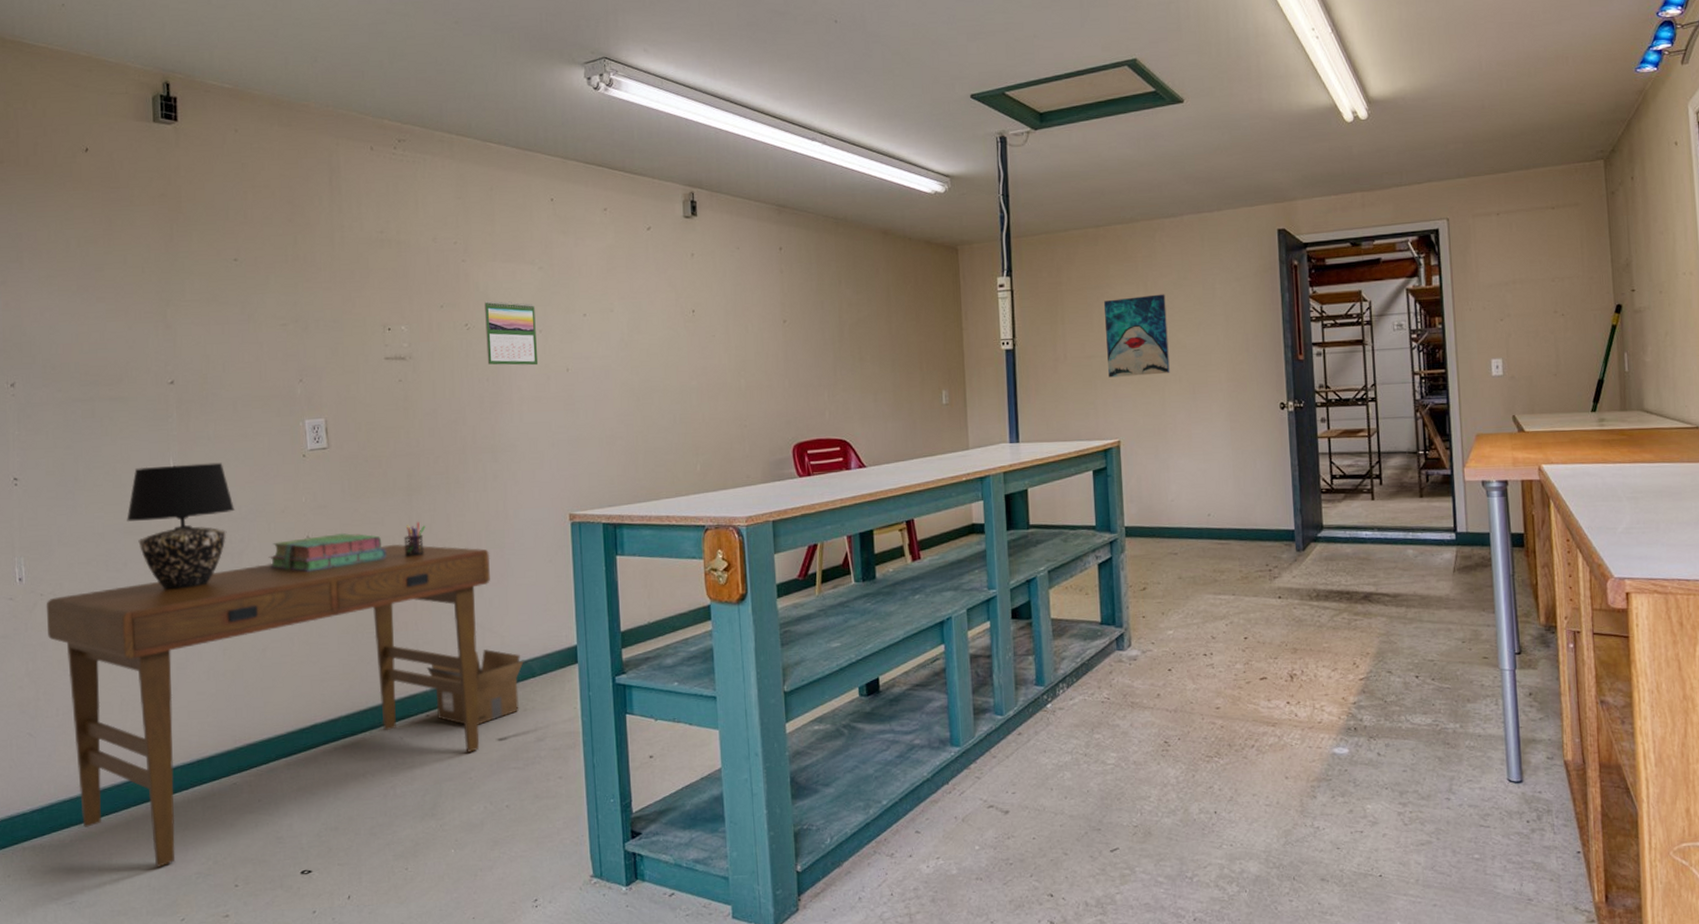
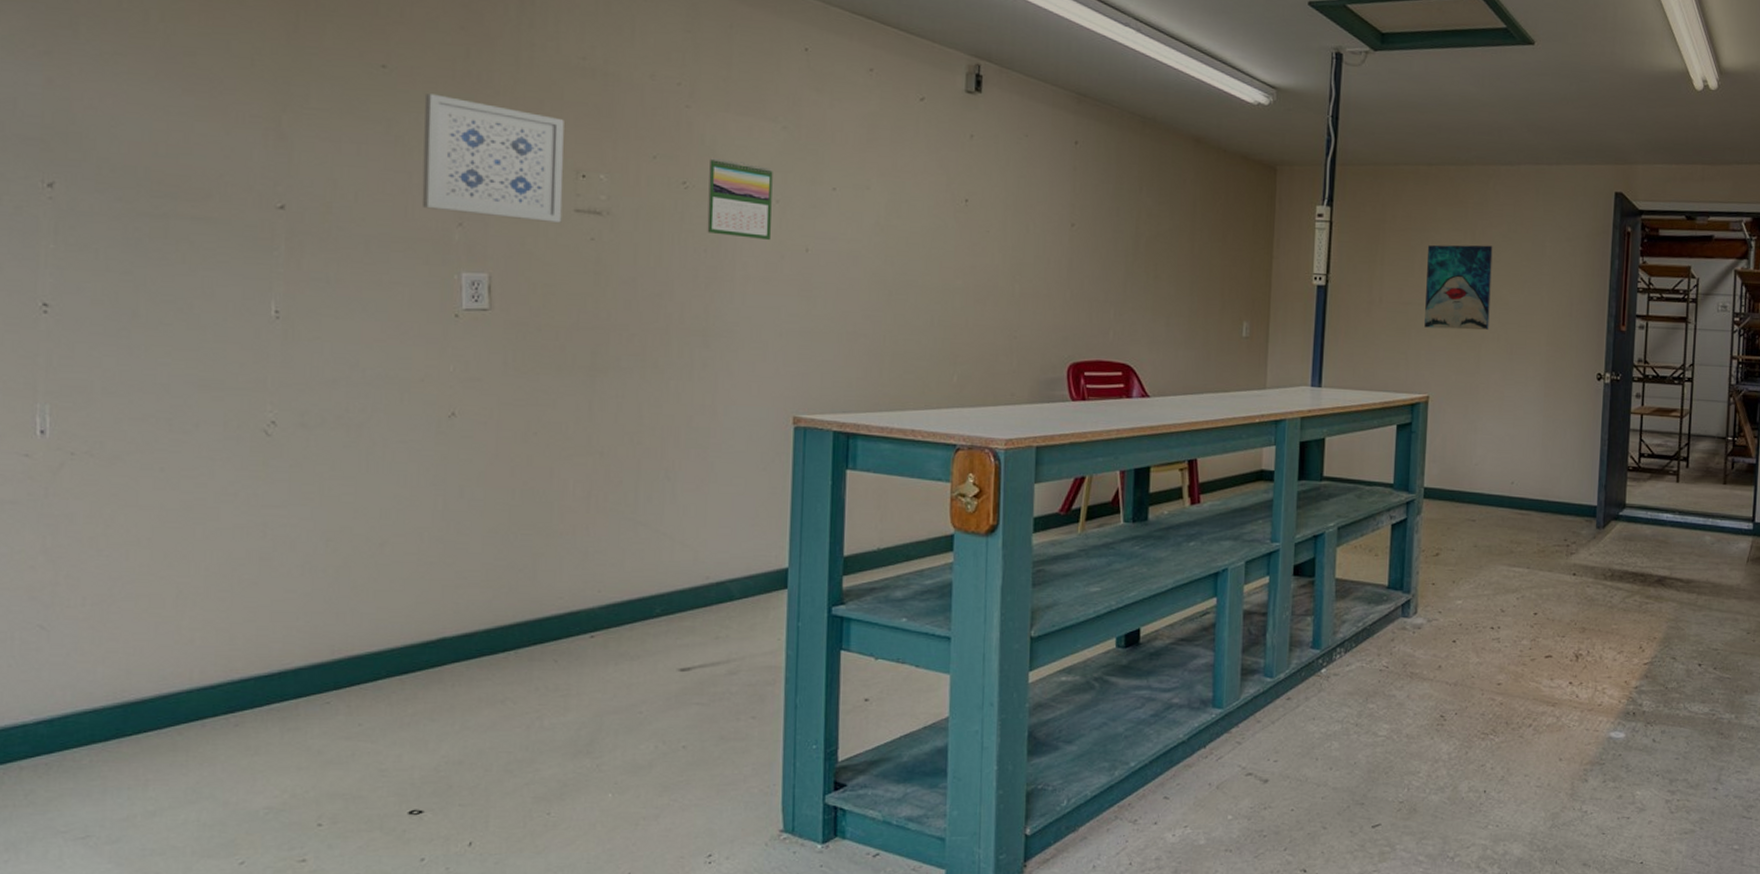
desk: present [46,543,490,867] -> none [77,432,690,799]
table lamp: present [127,462,236,590] -> none [203,307,357,463]
wall art: none [266,277,376,371] -> present [421,93,564,223]
stack of books: present [268,532,386,572] -> none [398,412,556,455]
pen holder: present [403,522,426,558] -> none [579,409,610,450]
cardboard box: present [426,648,524,725] -> none [595,564,721,652]

